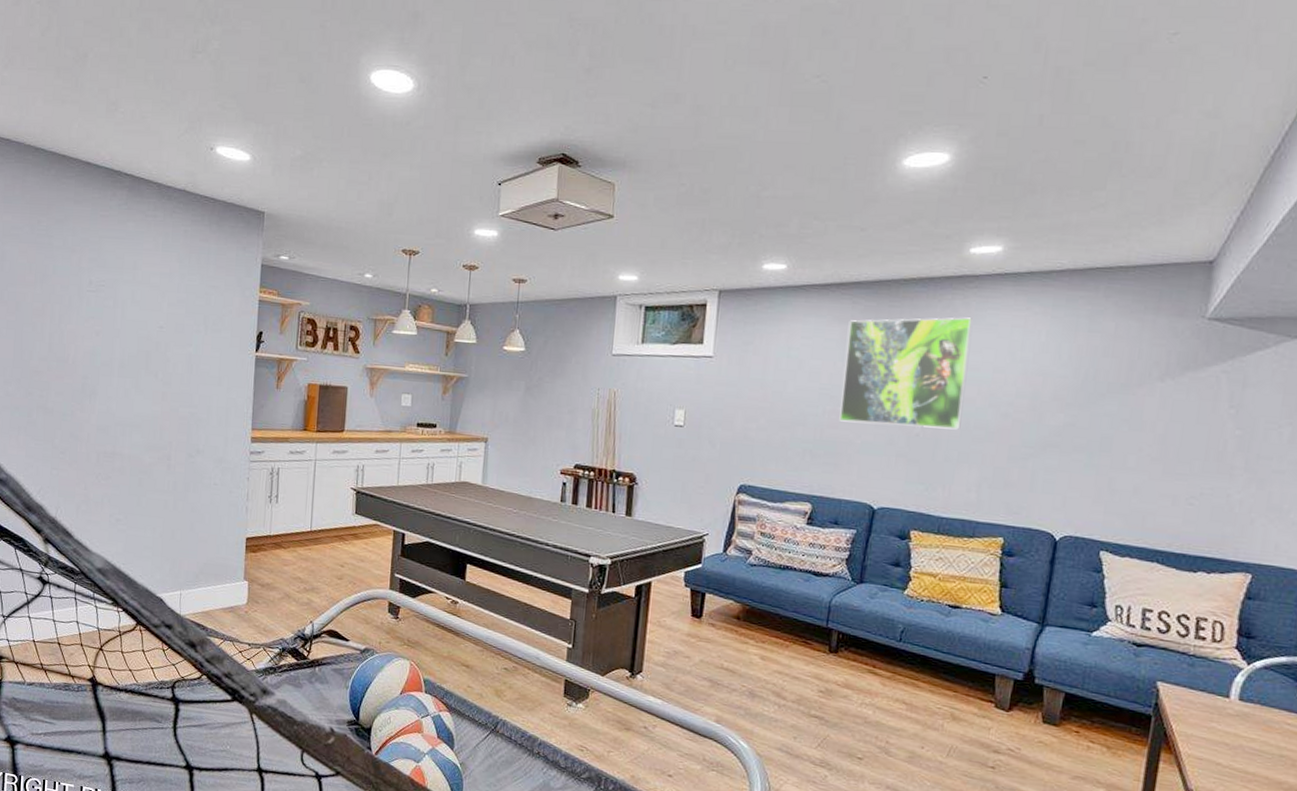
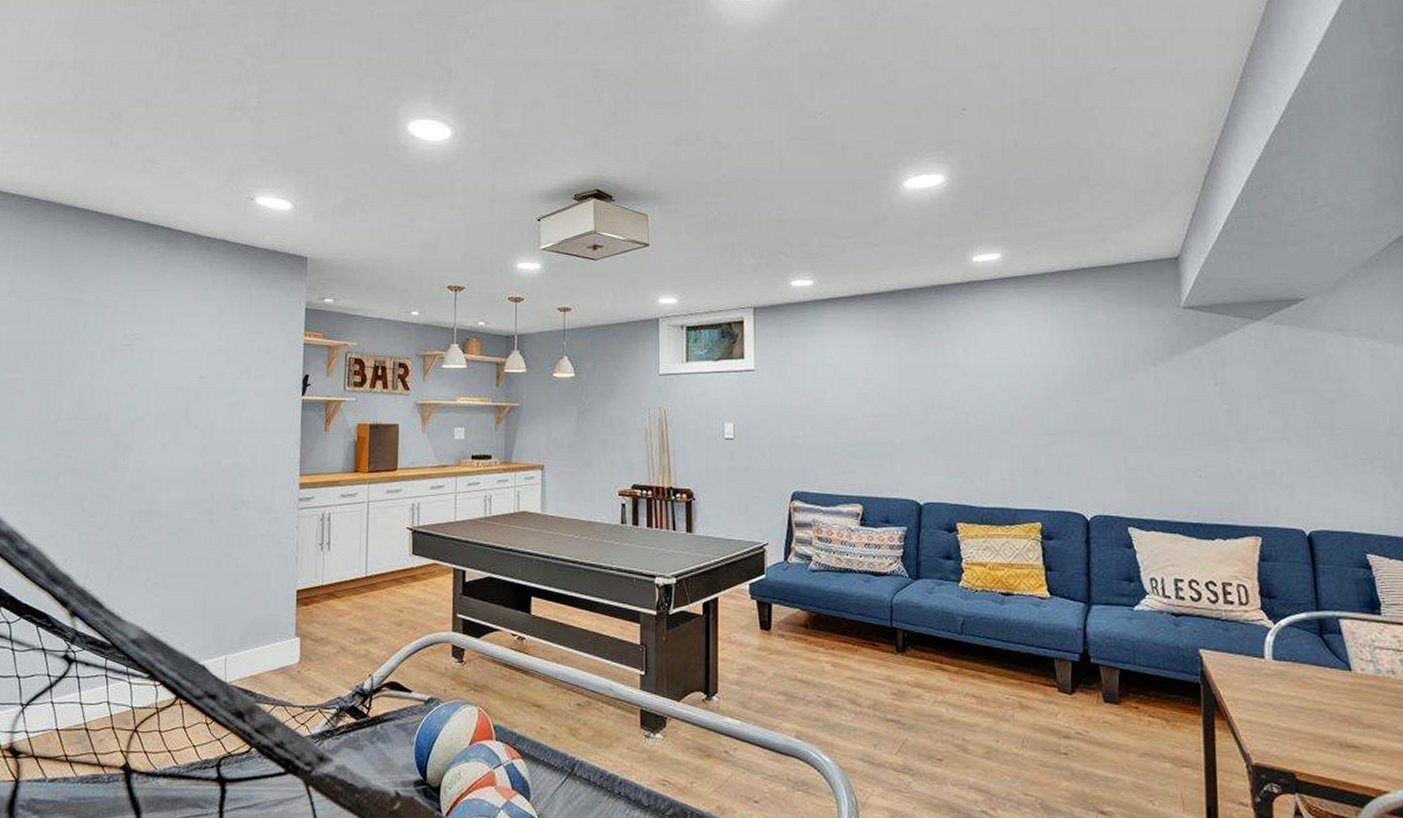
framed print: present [839,317,972,430] -> none [875,319,988,424]

